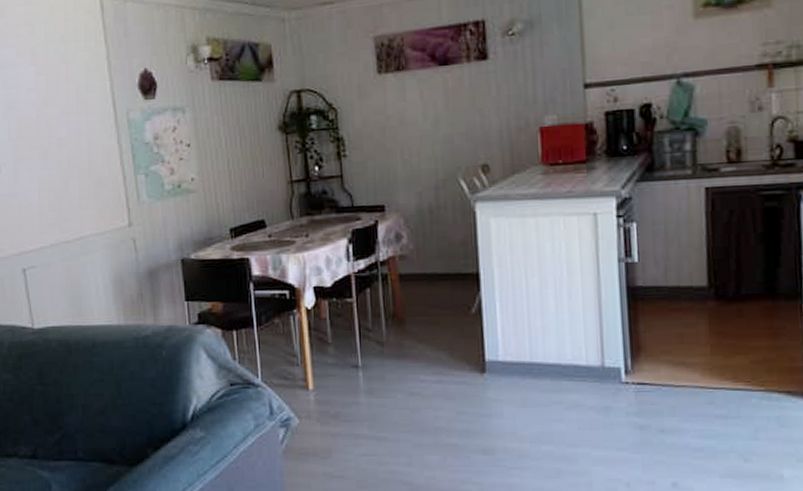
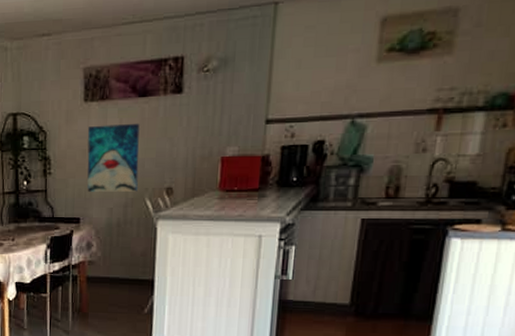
wall art: none [385,94,449,175] -> present [87,123,140,192]

